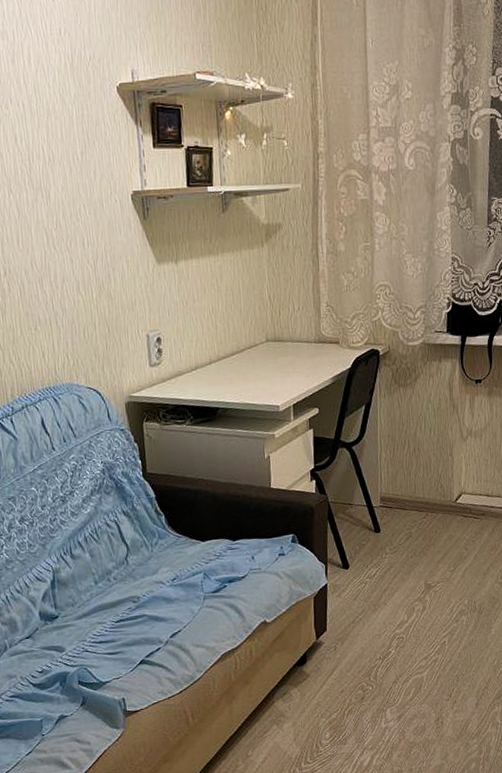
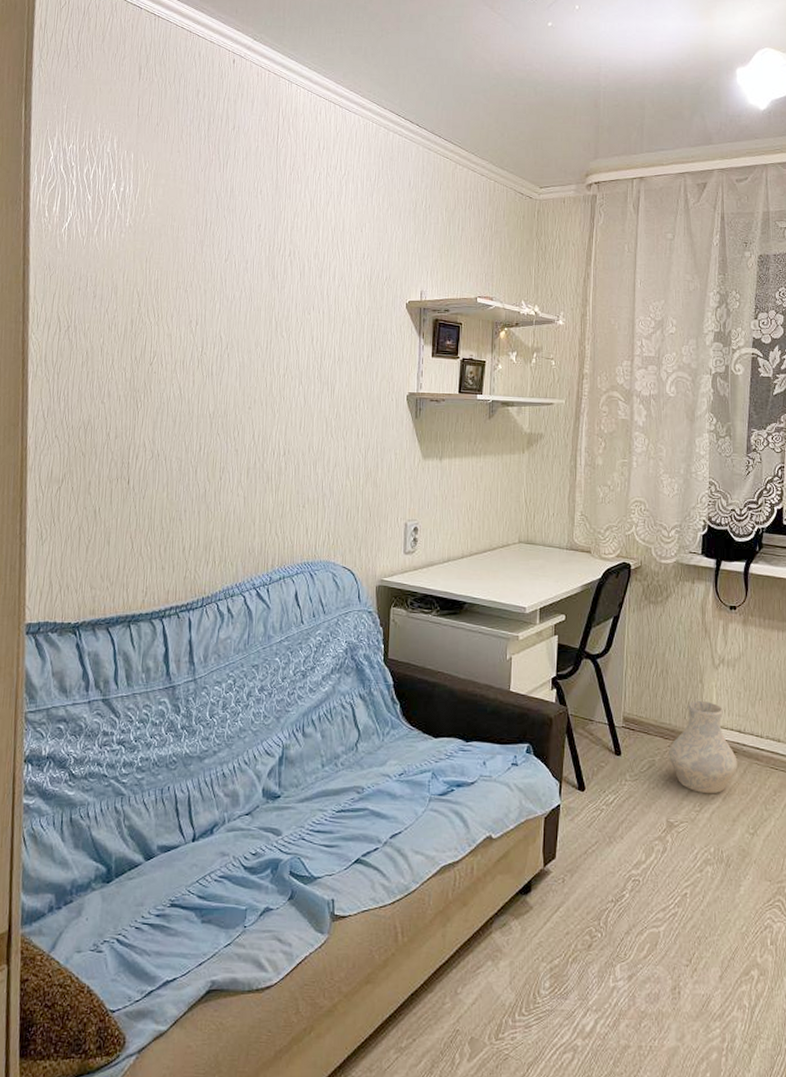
vase: none [424,472,486,555] -> present [669,701,738,794]

